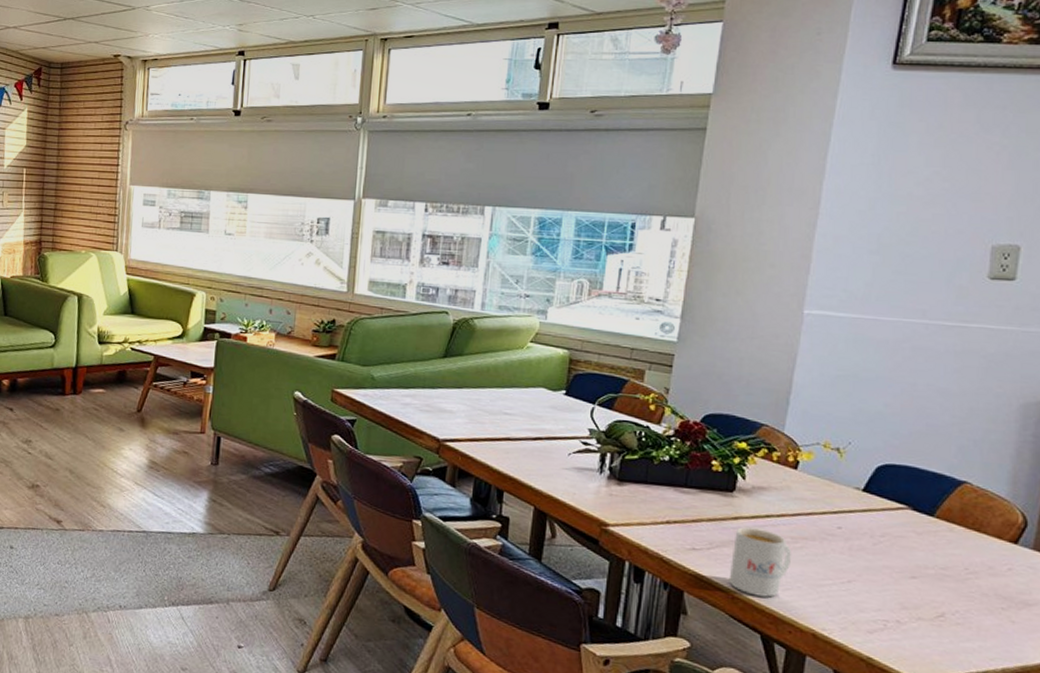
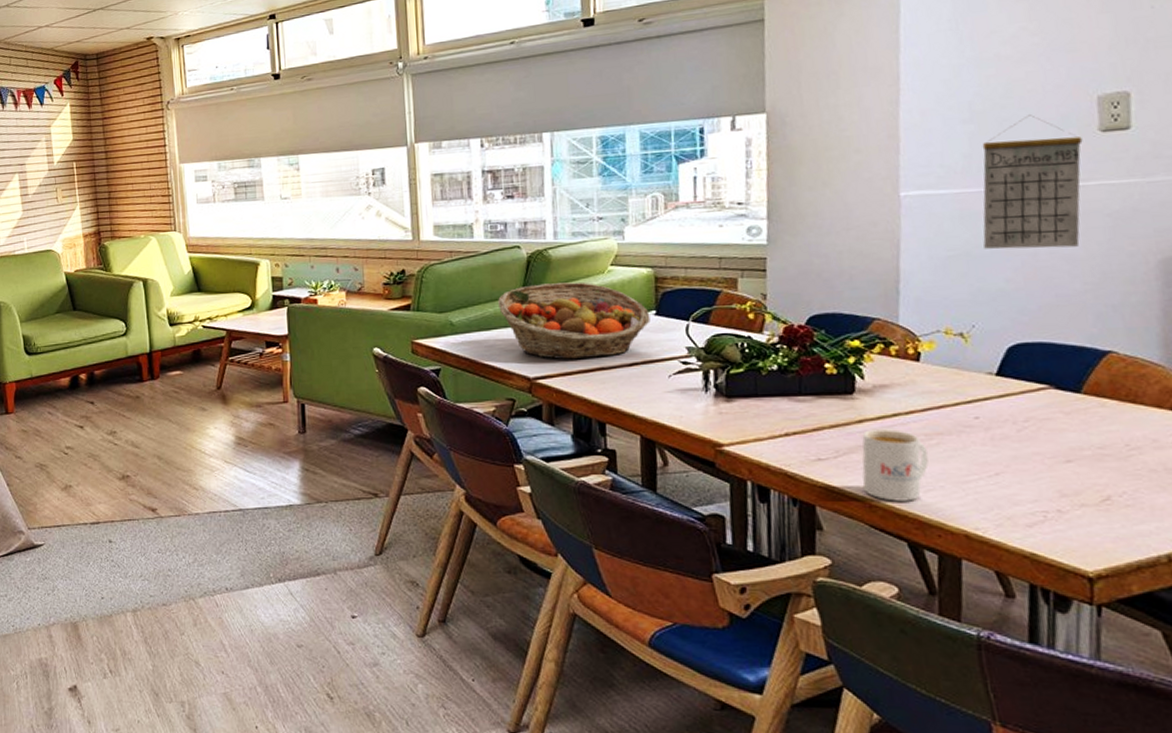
fruit basket: none [419,351,560,428] -> present [498,282,650,360]
calendar: none [871,254,972,382] -> present [982,115,1083,249]

